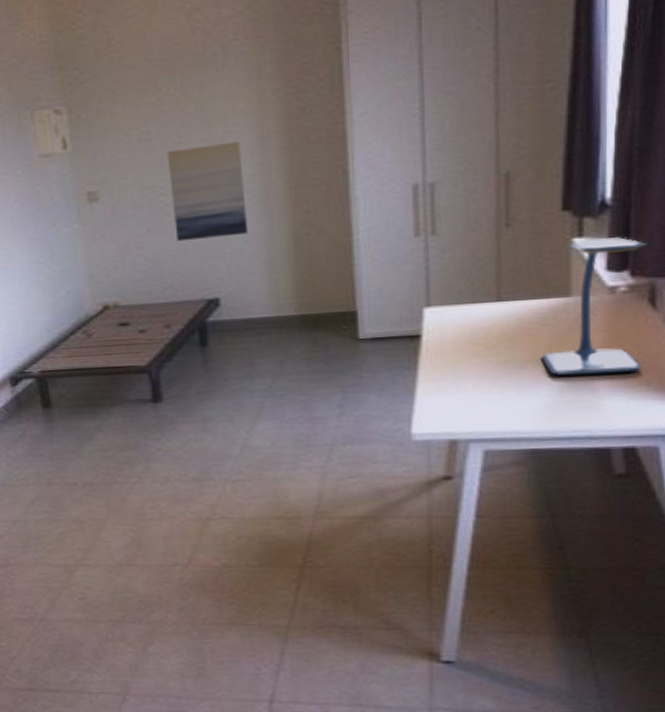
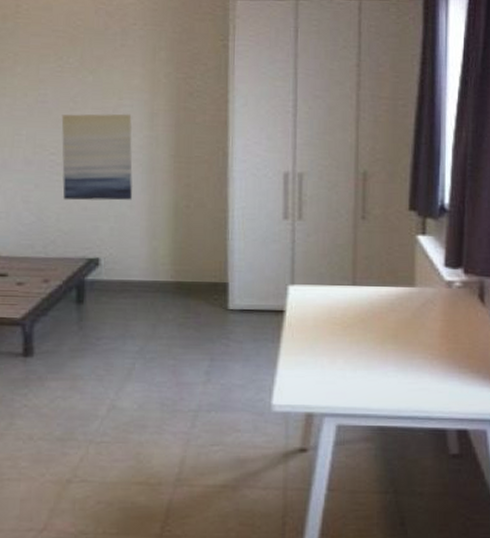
desk lamp: present [541,237,646,376] -> none [389,236,477,361]

